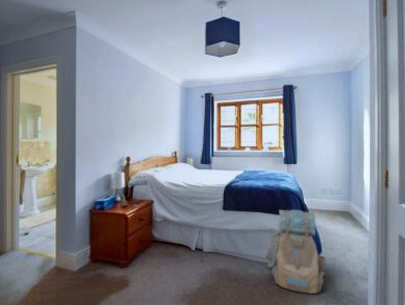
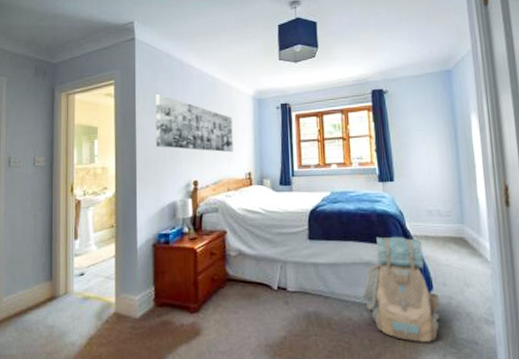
wall art: none [94,78,162,134] -> present [155,93,233,153]

